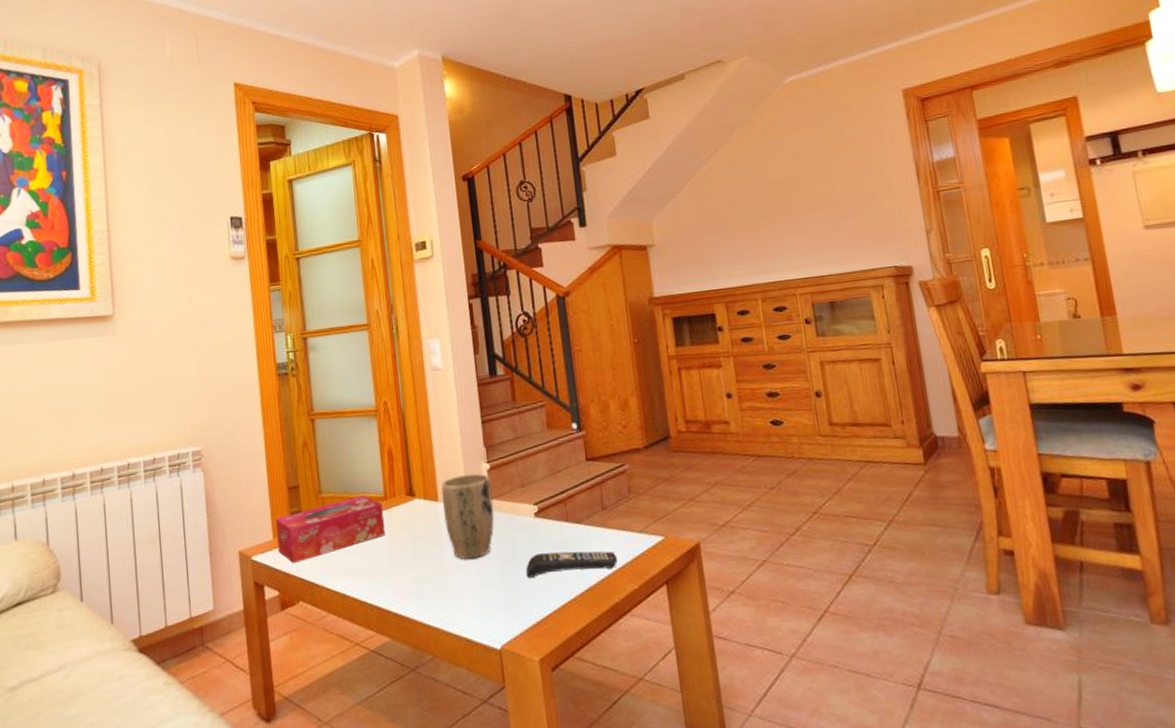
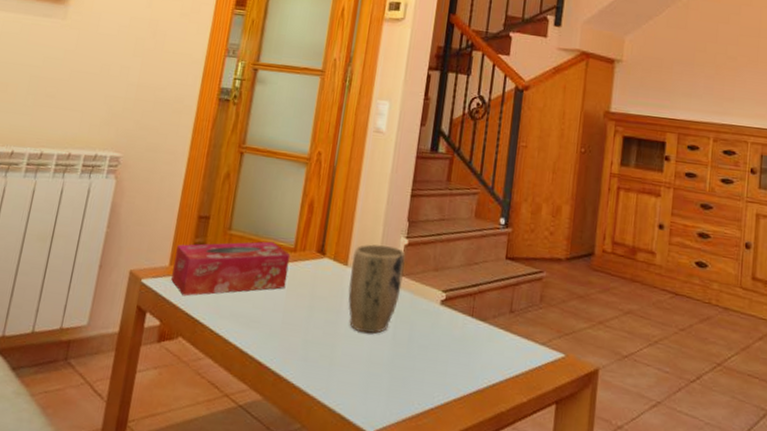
remote control: present [526,551,618,578] -> none [417,343,514,375]

